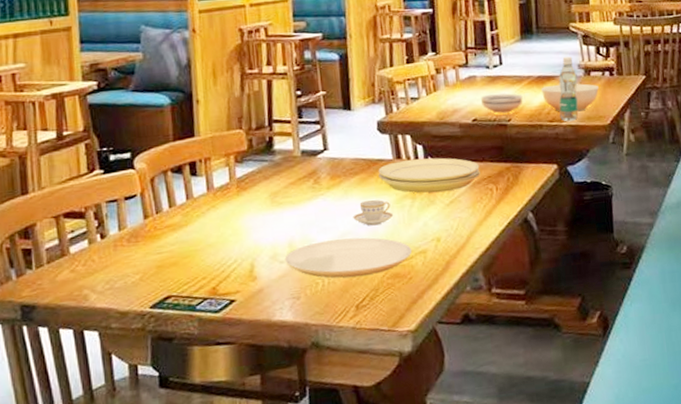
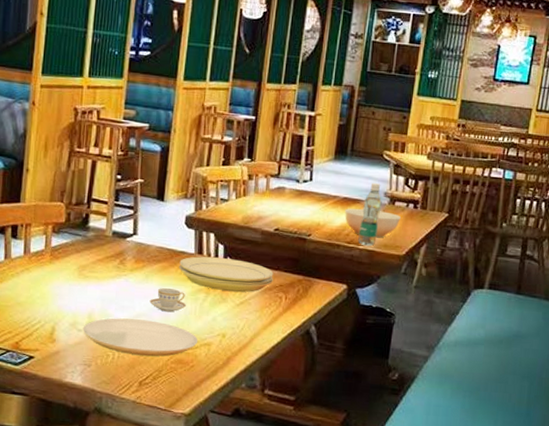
bowl: present [480,93,523,114] -> none [285,207,326,228]

